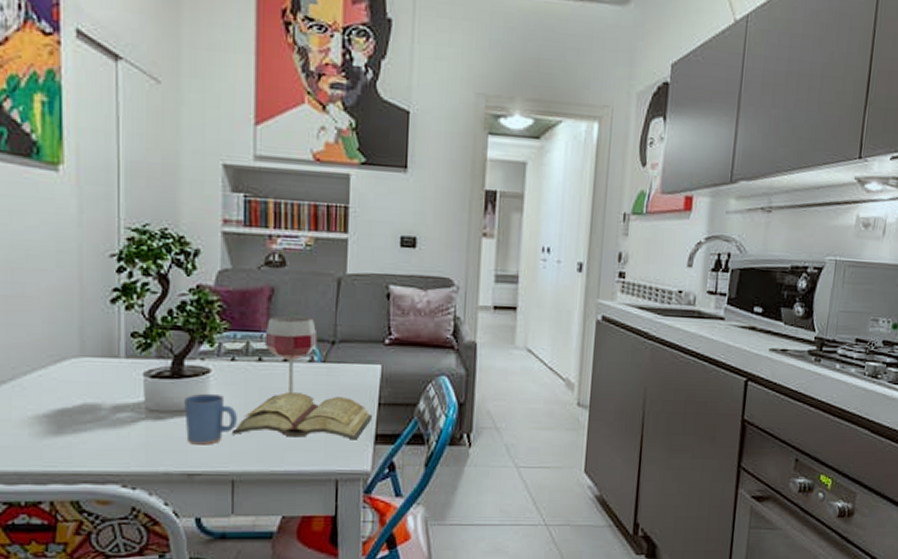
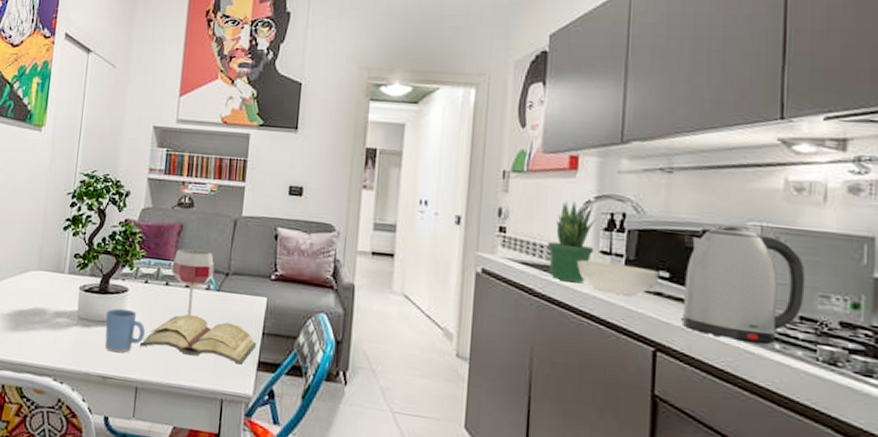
planter: none [661,243,705,324] -> present [546,201,596,284]
bowl: none [686,301,755,332] -> present [576,259,660,296]
kettle: none [769,261,864,365] -> present [682,226,806,344]

